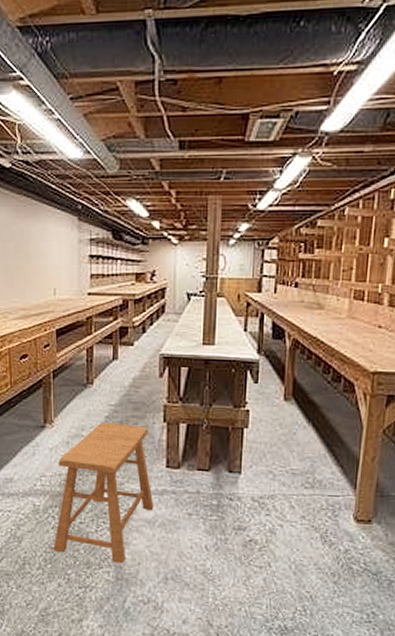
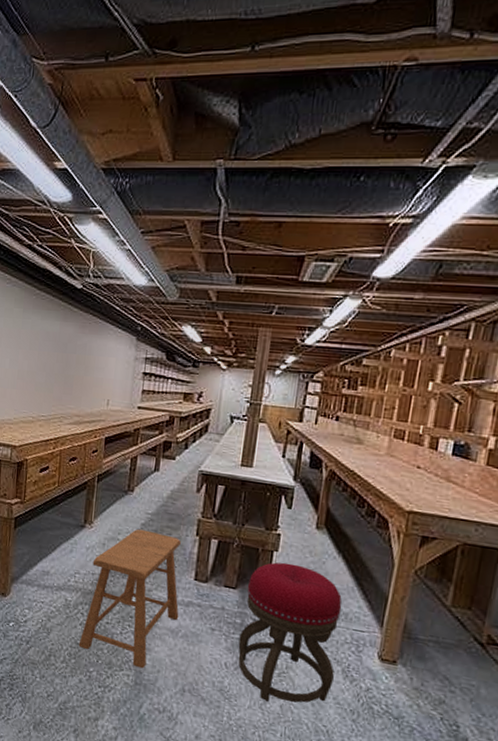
stool: none [217,438,316,577] -> present [238,562,342,703]

